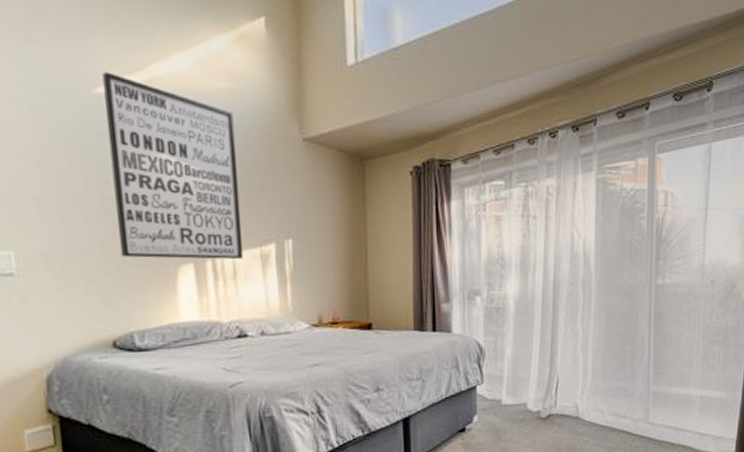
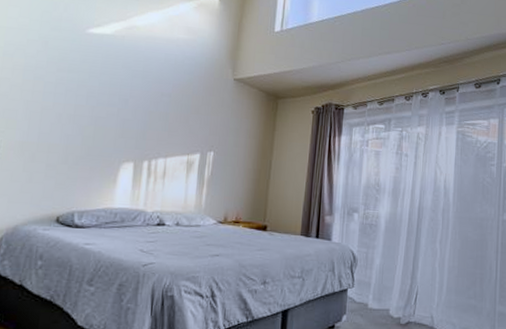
wall art: present [102,72,243,260] -> none [79,19,185,164]

